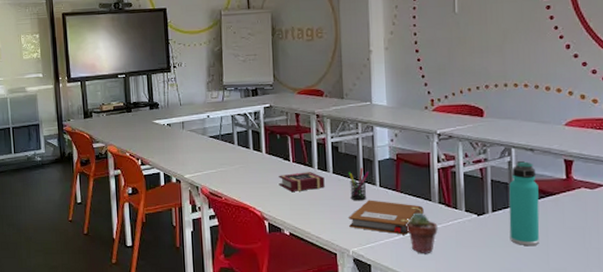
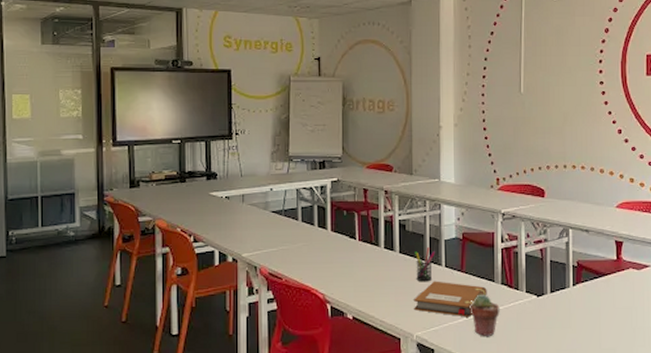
book: present [278,172,325,191] -> none [343,251,391,272]
thermos bottle: present [509,161,540,245] -> none [566,242,593,326]

